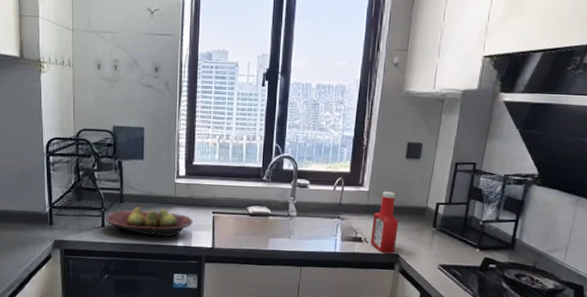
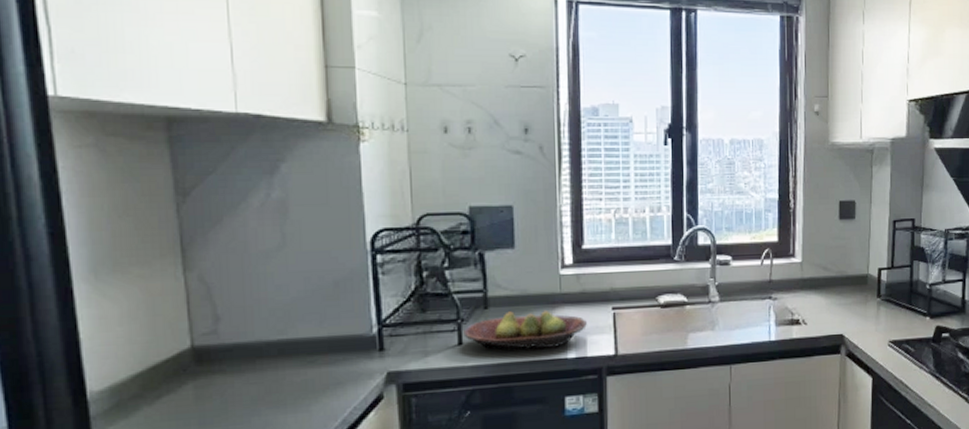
ketchup bottle: present [371,191,399,254] -> none [810,259,840,335]

